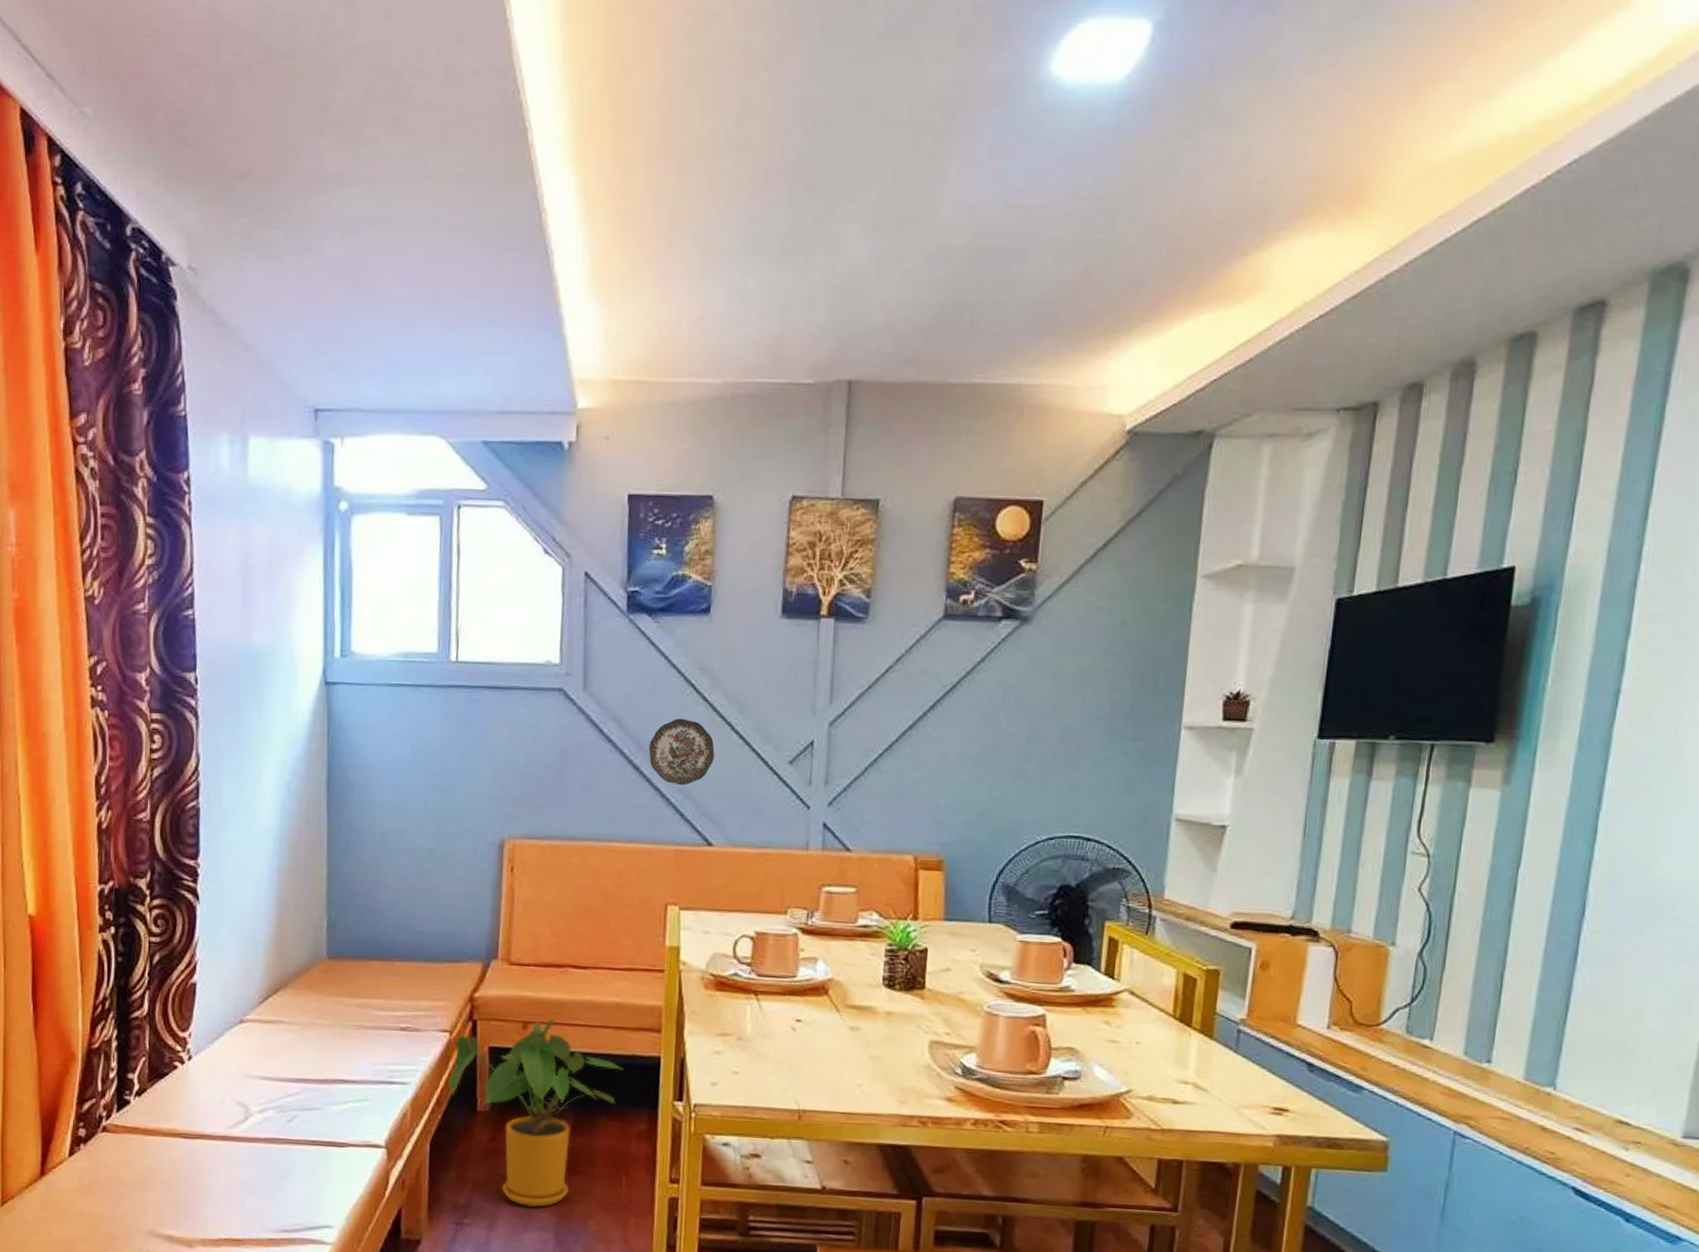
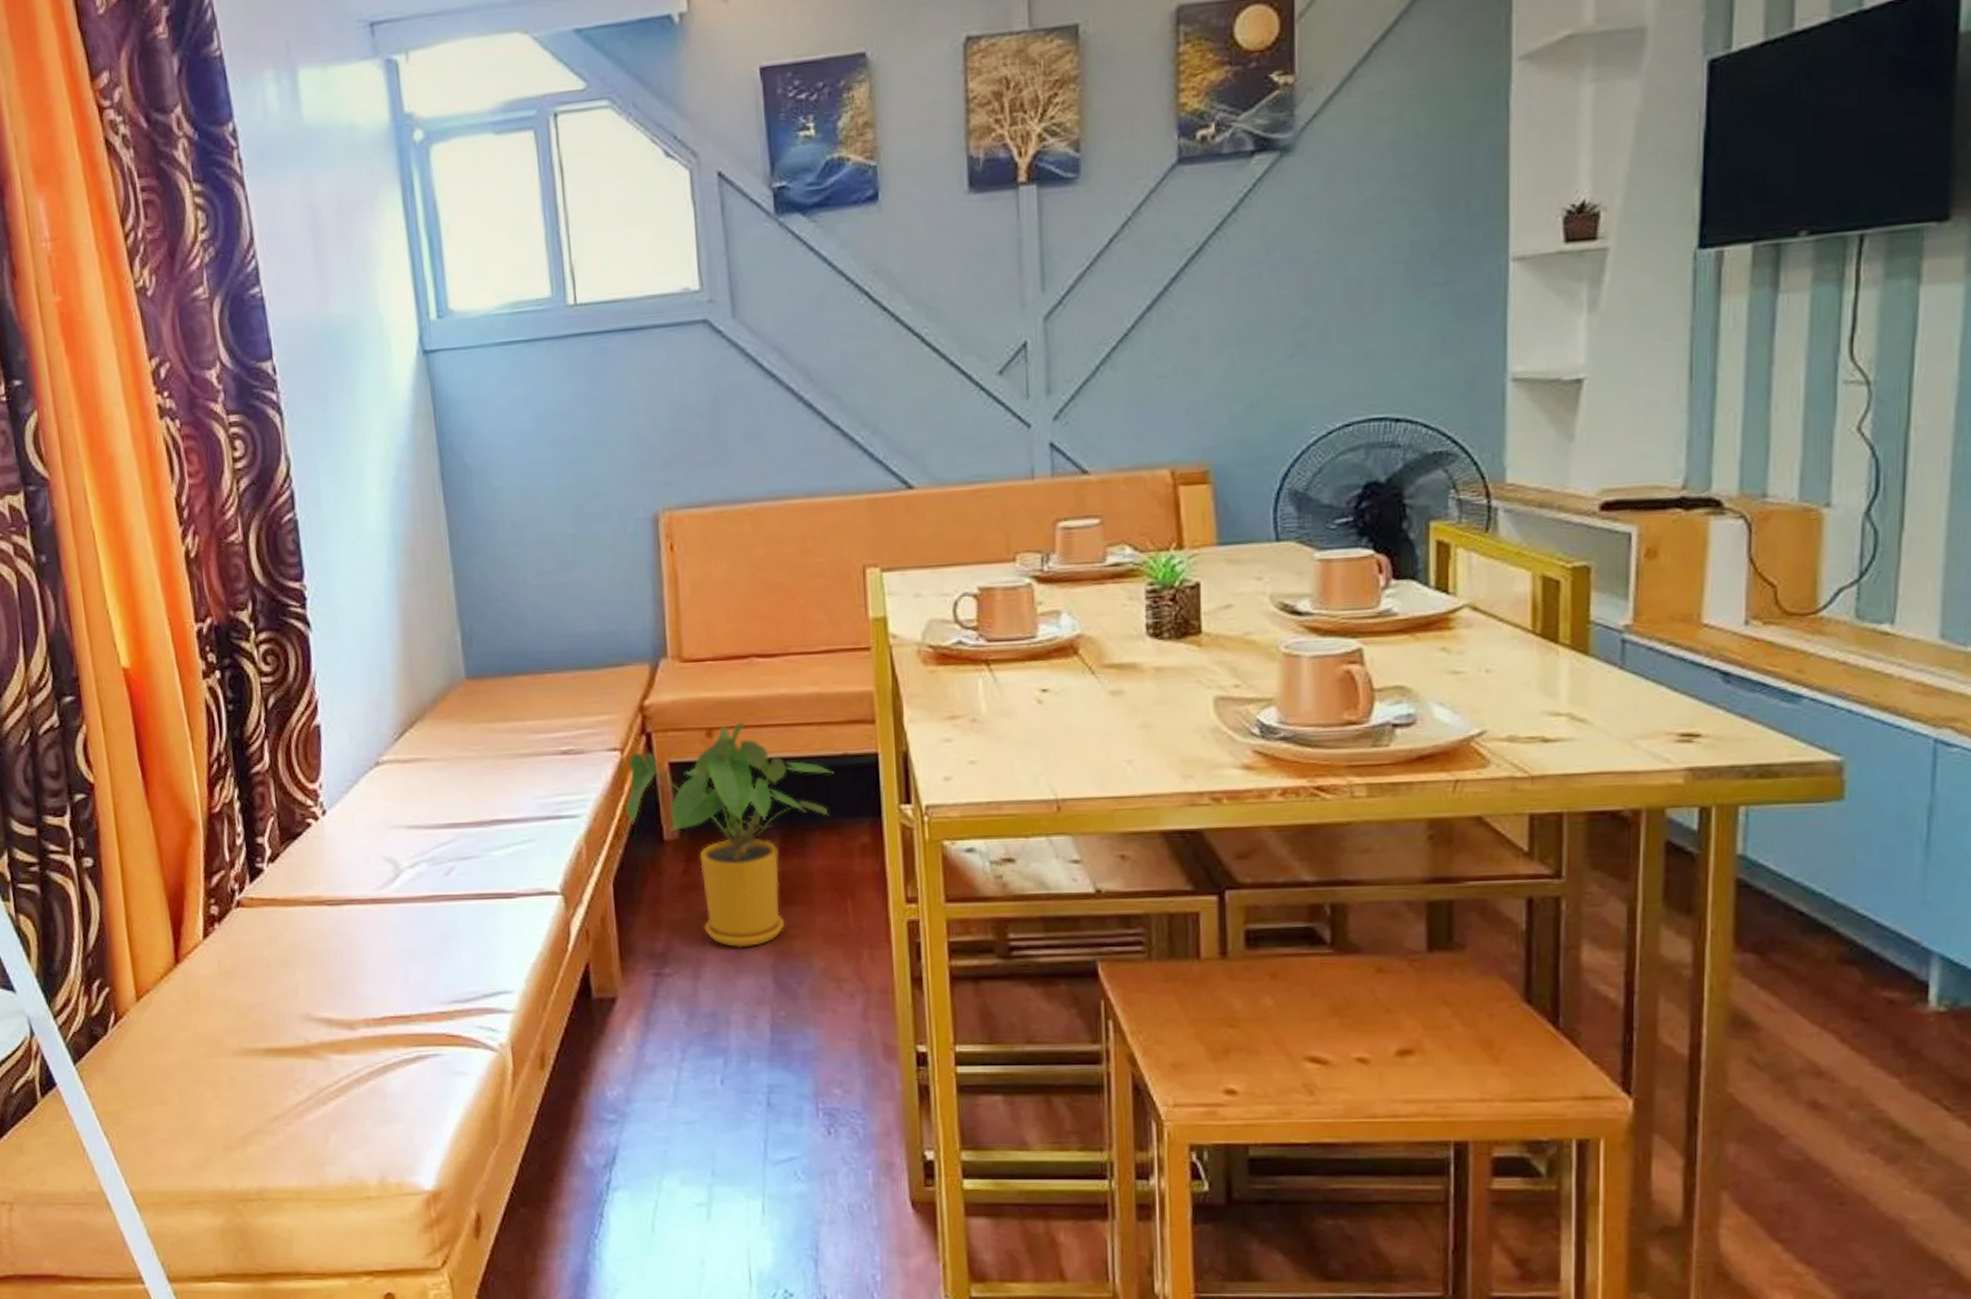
decorative plate: present [648,718,715,786] -> none [820,335,903,420]

